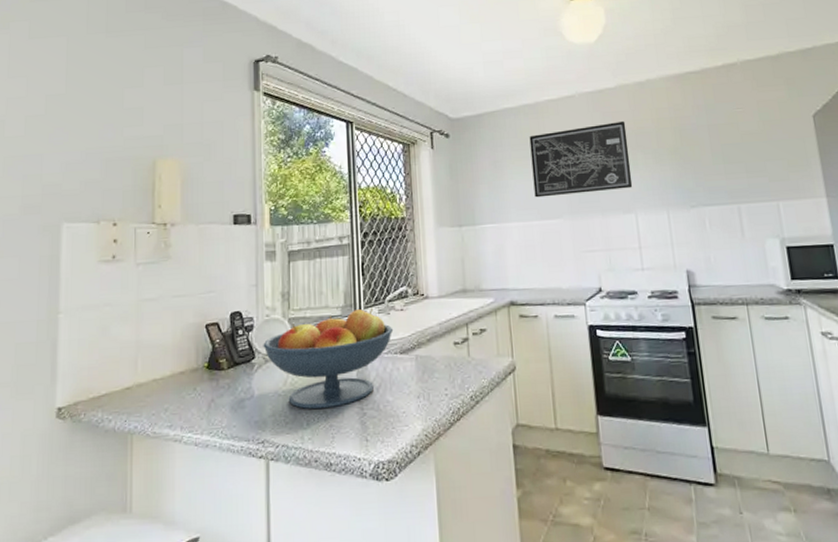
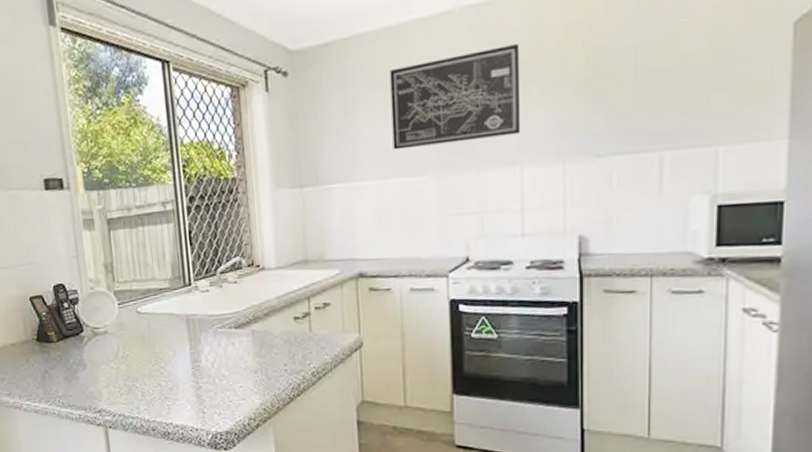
fruit bowl: present [263,307,394,410] -> none [90,280,227,382]

